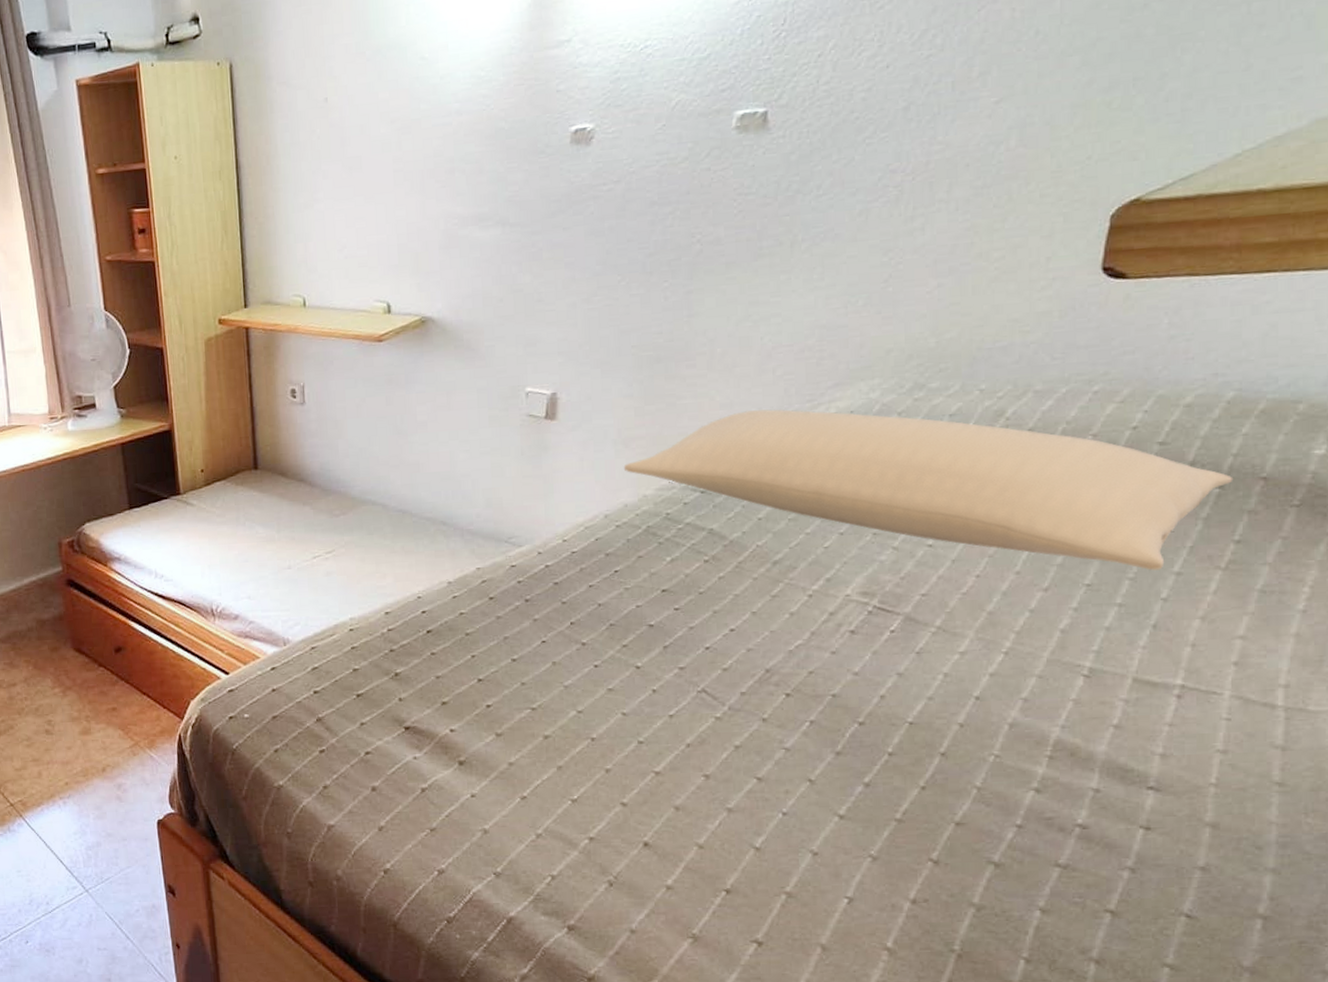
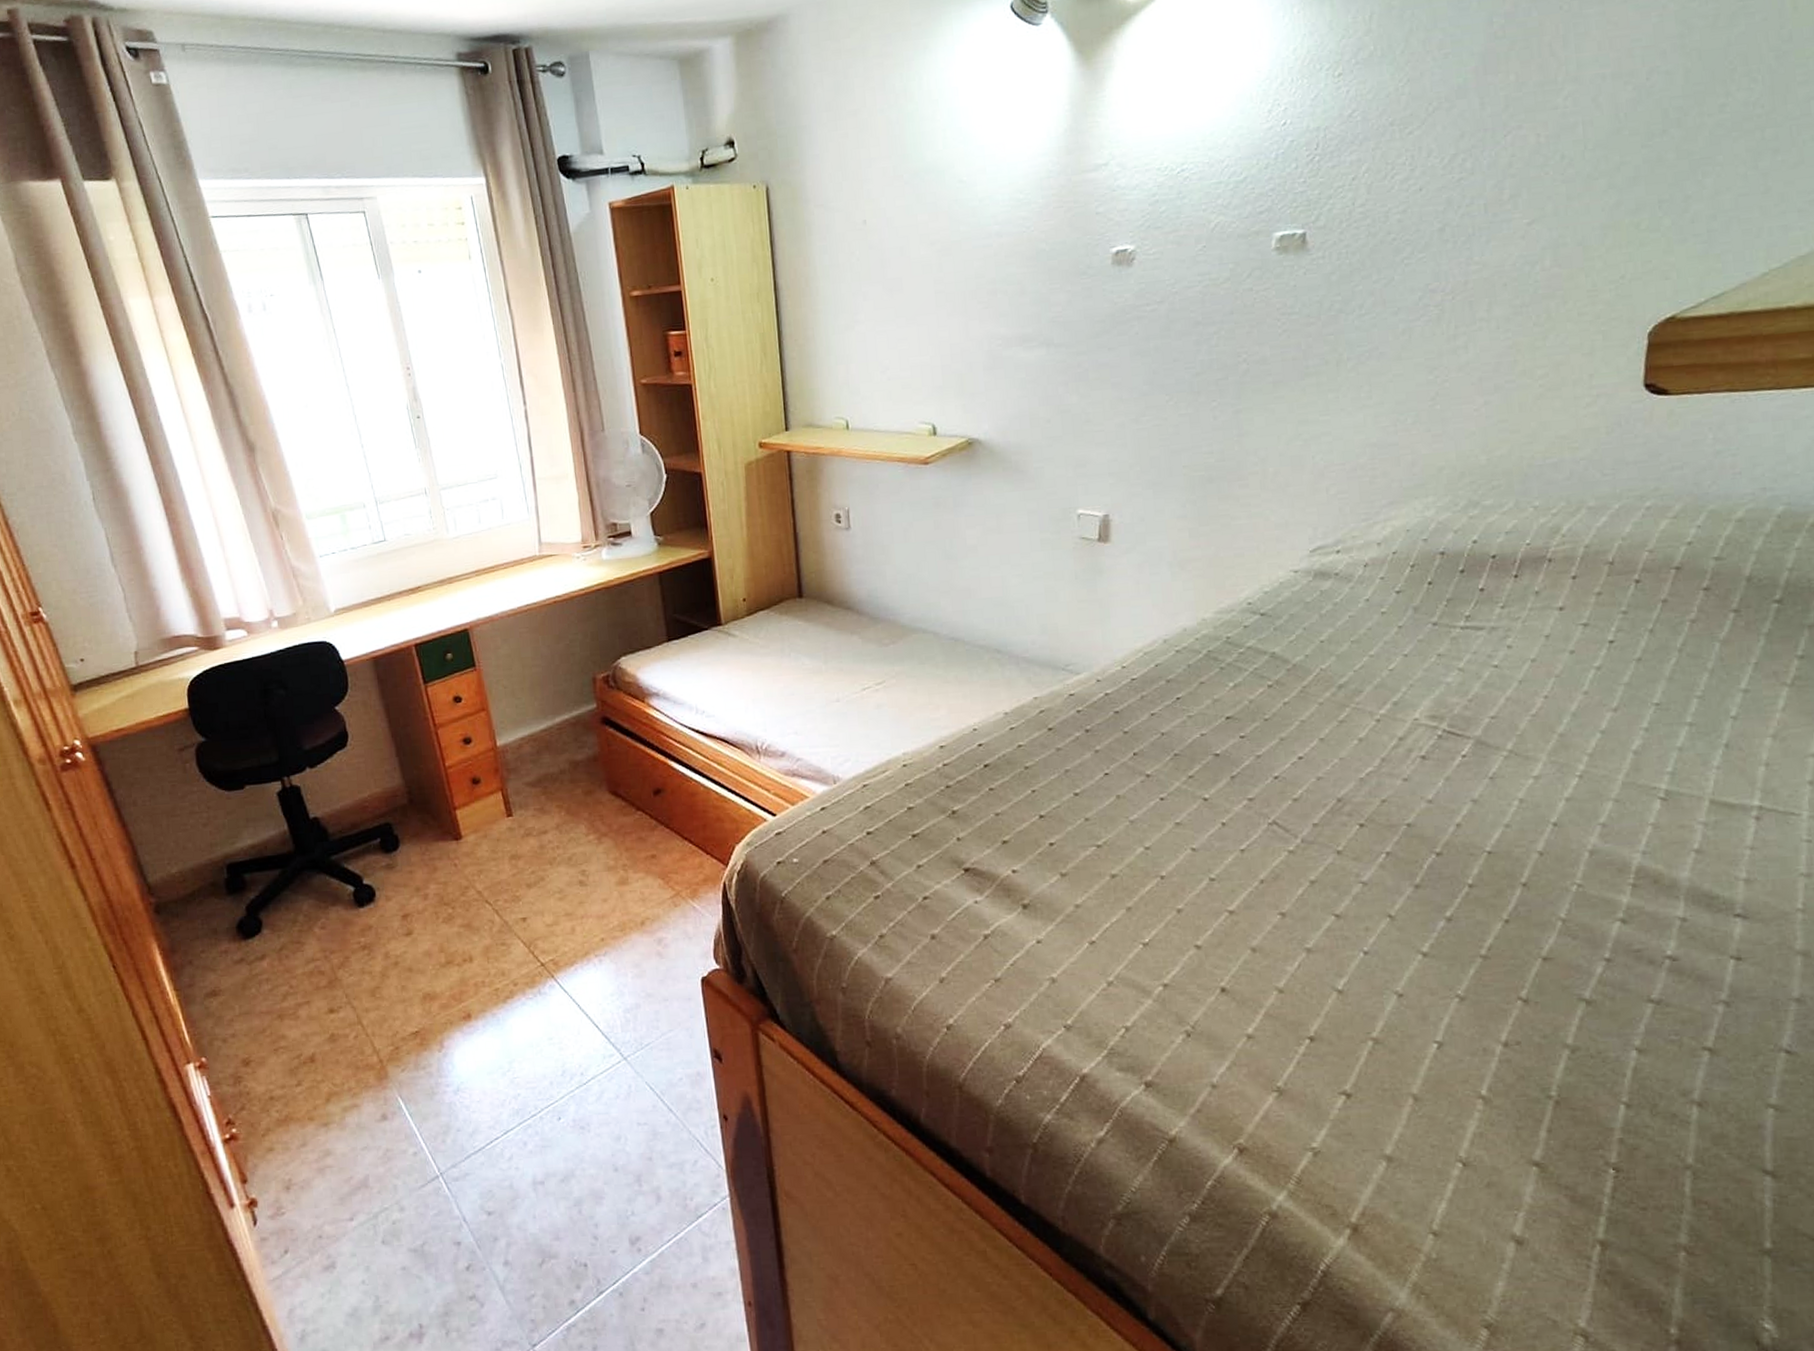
pillow: present [623,409,1233,571] -> none [1180,528,1791,688]

